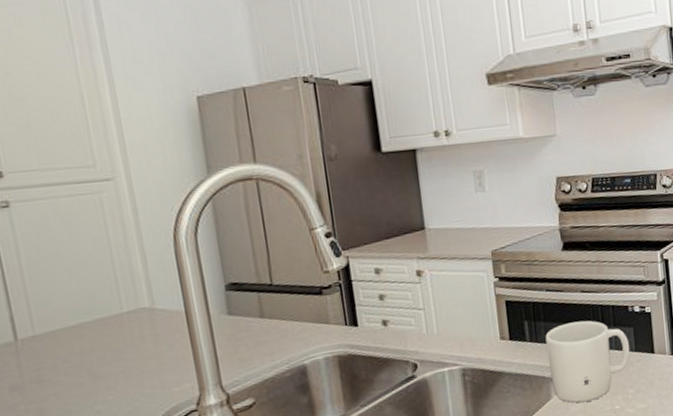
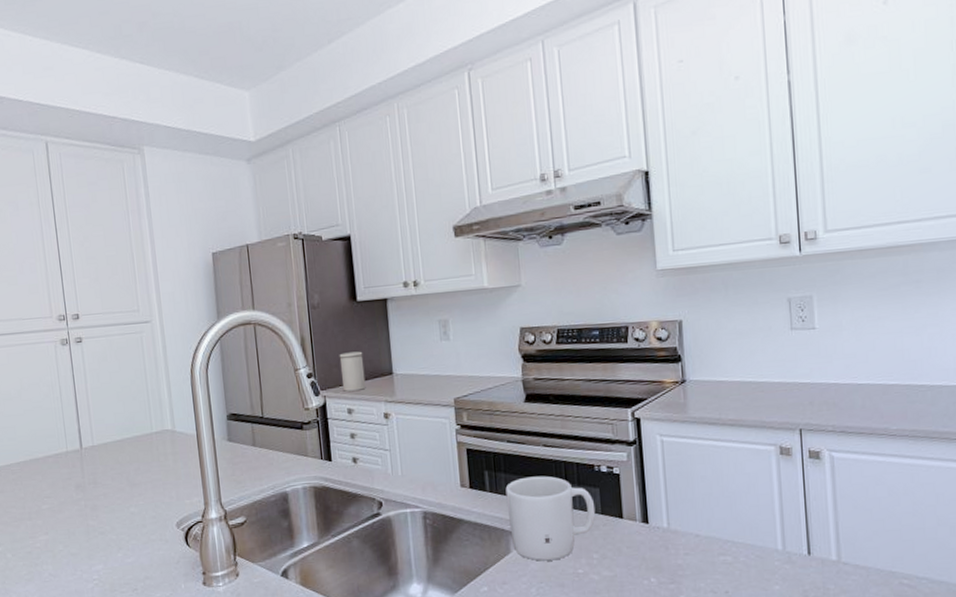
canister: none [363,206,395,250] -> present [339,351,366,391]

